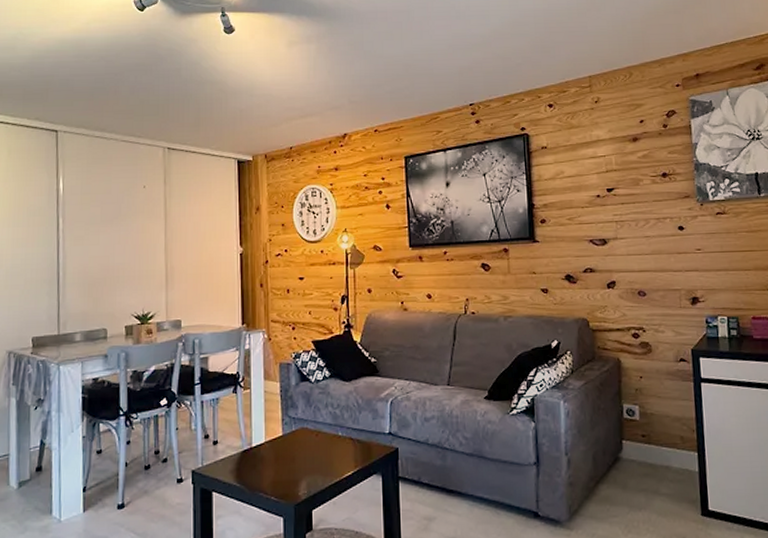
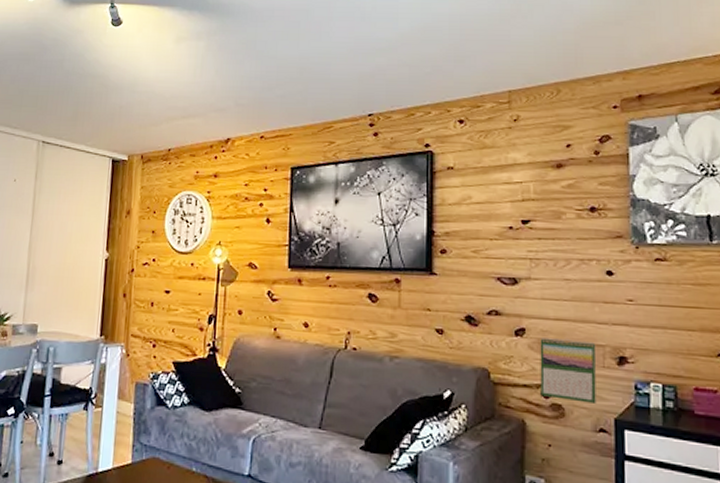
calendar: none [628,287,676,340] -> present [540,338,597,405]

